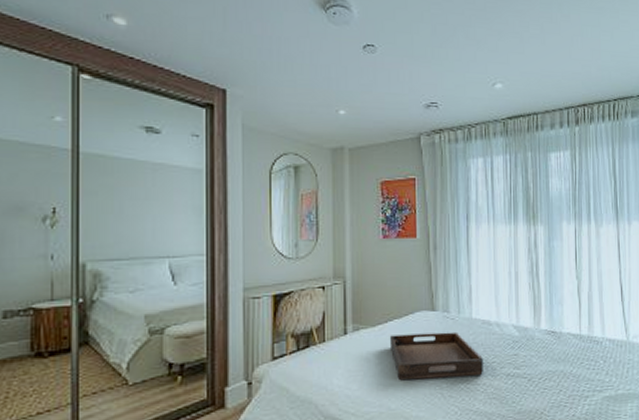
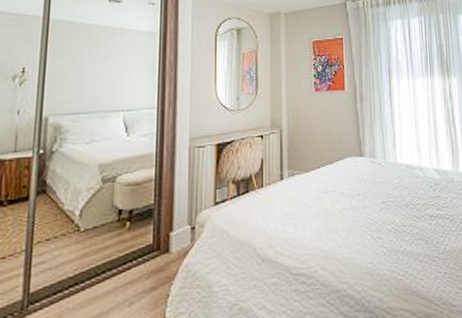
serving tray: present [389,331,483,381] -> none [322,176,409,224]

